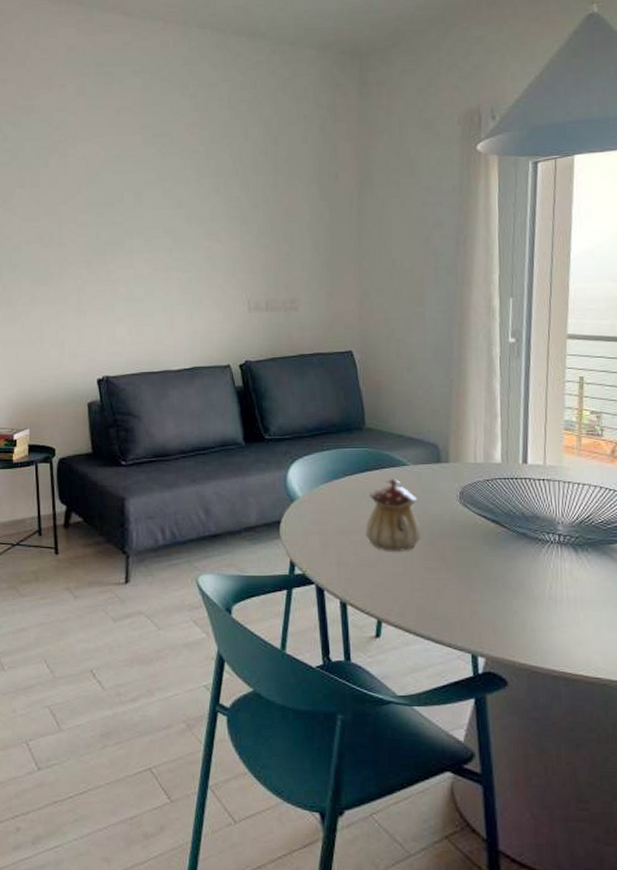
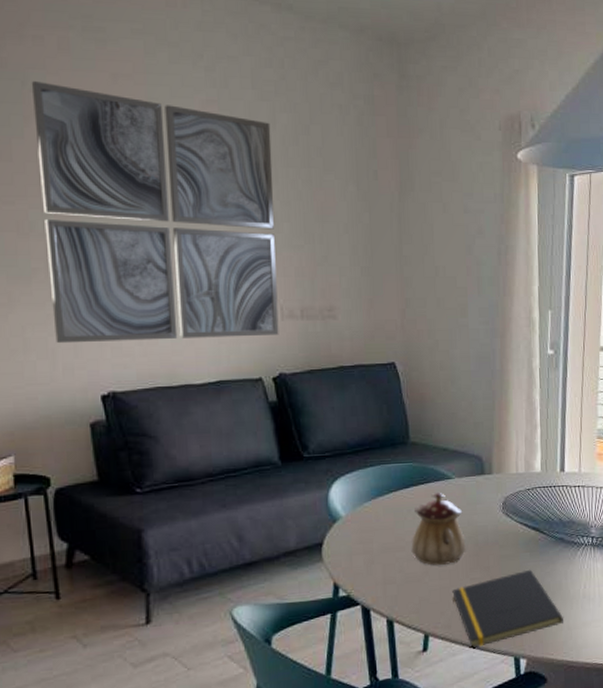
wall art: none [55,121,246,335] -> present [31,81,279,344]
notepad: none [406,563,527,639] -> present [452,569,564,648]

